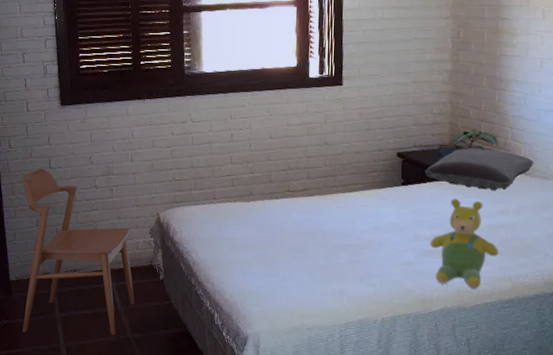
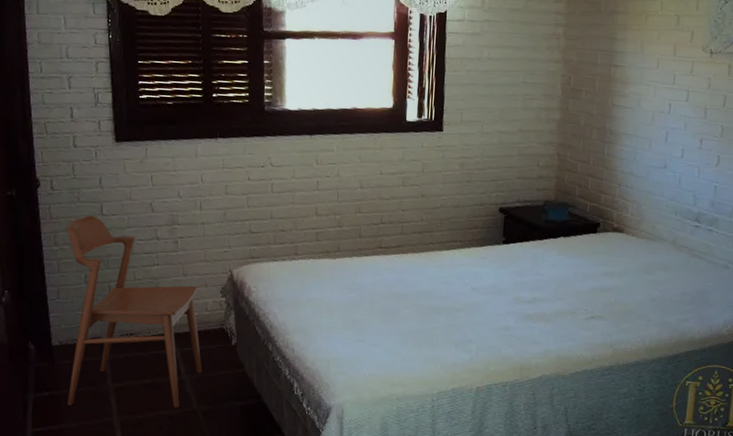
pillow: present [425,148,533,191] -> none [528,205,640,252]
teddy bear: present [430,199,498,289] -> none [530,259,601,355]
potted plant: present [448,127,499,150] -> none [553,182,606,208]

